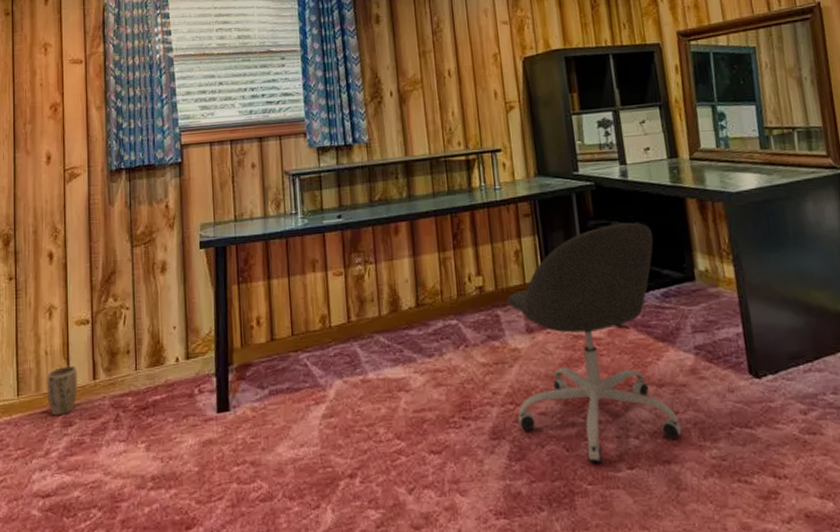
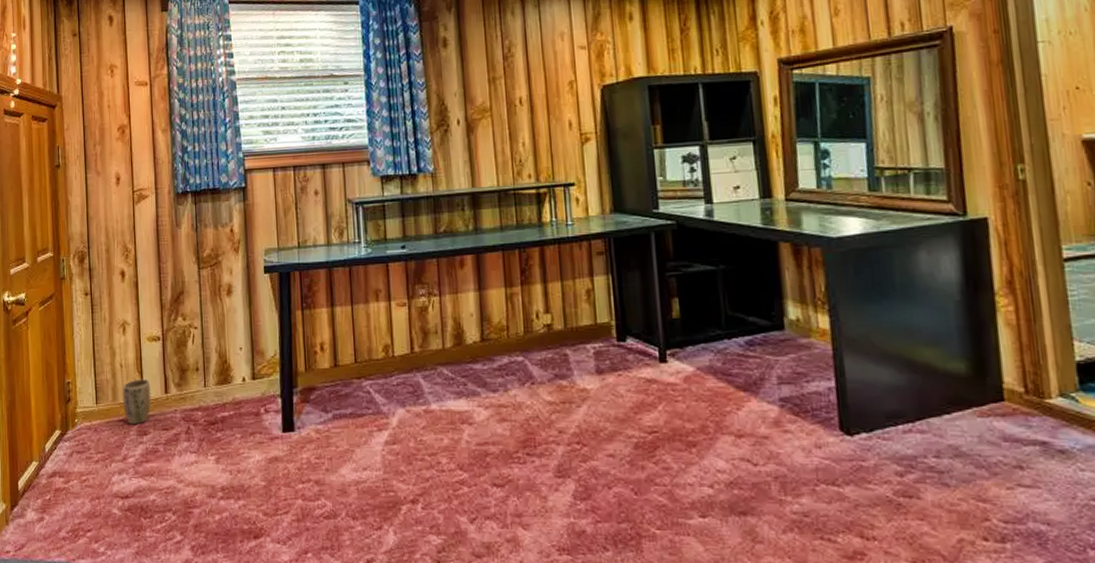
office chair: present [507,222,682,464] -> none [576,265,761,510]

